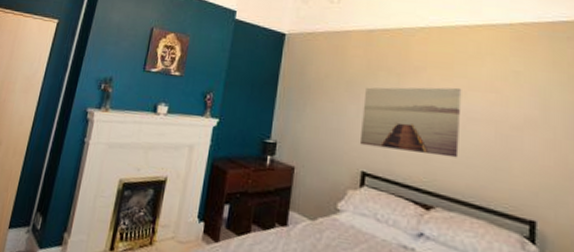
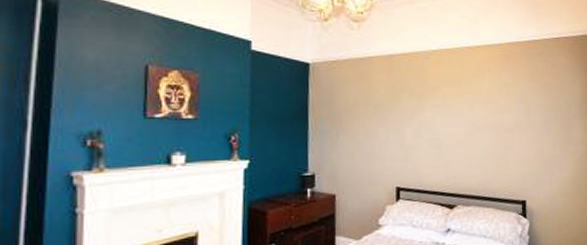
wall art: present [359,87,462,158] -> none [391,102,471,164]

